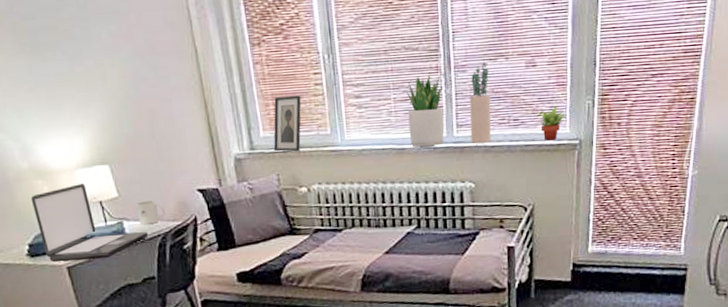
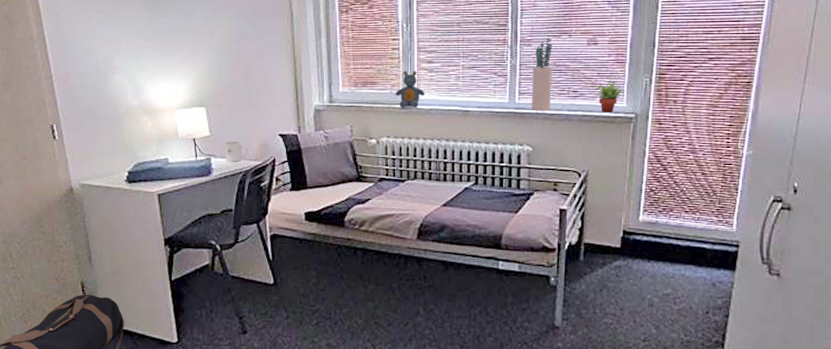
laptop: present [30,183,149,263] -> none [136,122,232,190]
picture frame: present [273,95,302,152] -> none [350,57,379,107]
stuffed animal: none [323,108,355,151] -> present [396,71,425,108]
planter: present [406,71,445,147] -> none [474,43,508,110]

